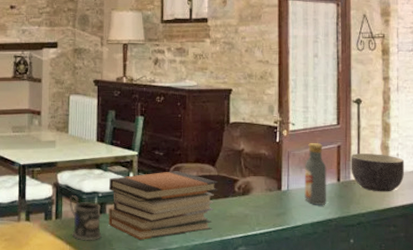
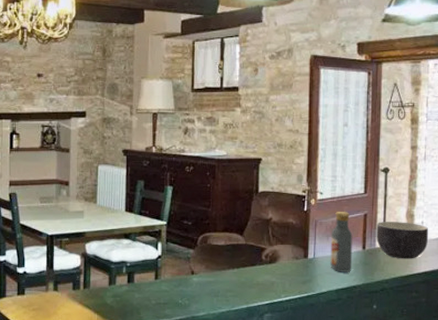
mug: present [70,195,102,241] -> none [98,265,130,310]
book stack: present [108,171,218,240] -> none [136,240,246,308]

